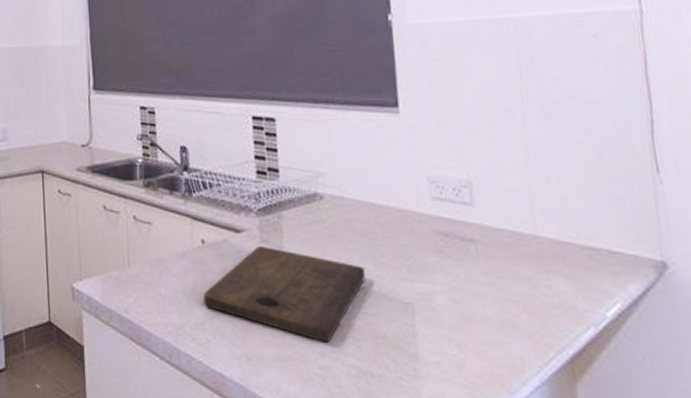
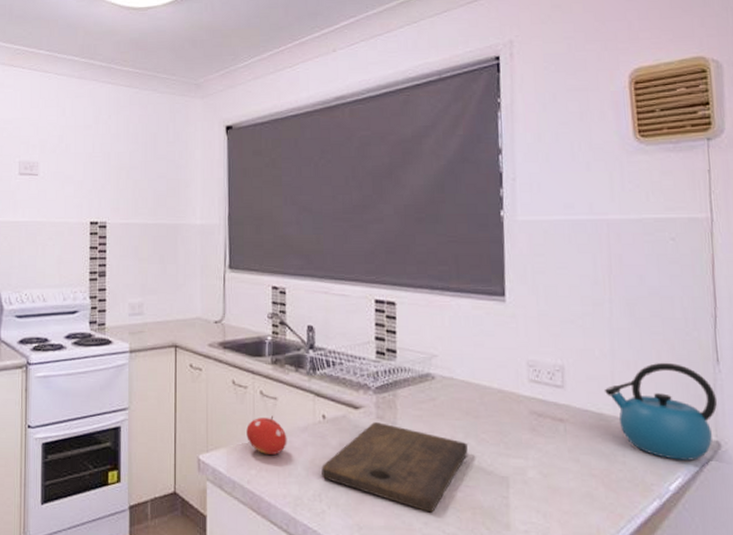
fruit: none [121,241,165,282] -> present [246,415,287,455]
kettle: none [520,173,660,284] -> present [604,362,717,461]

